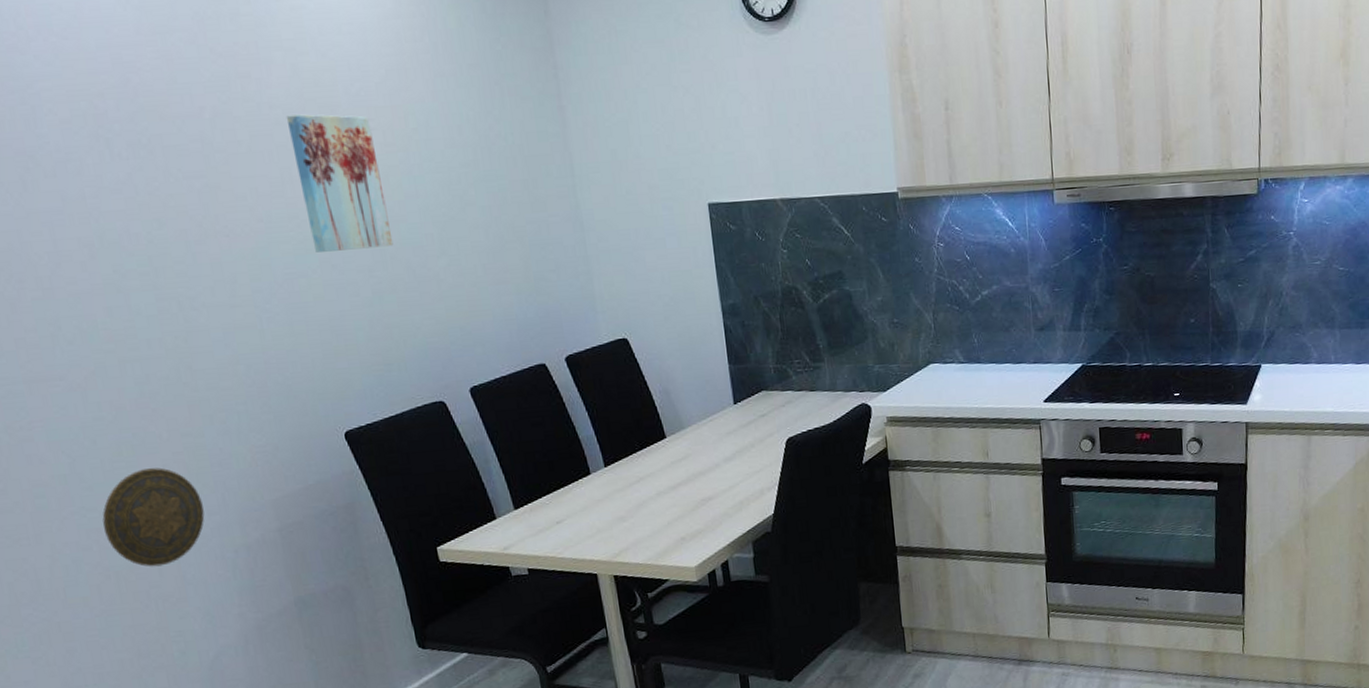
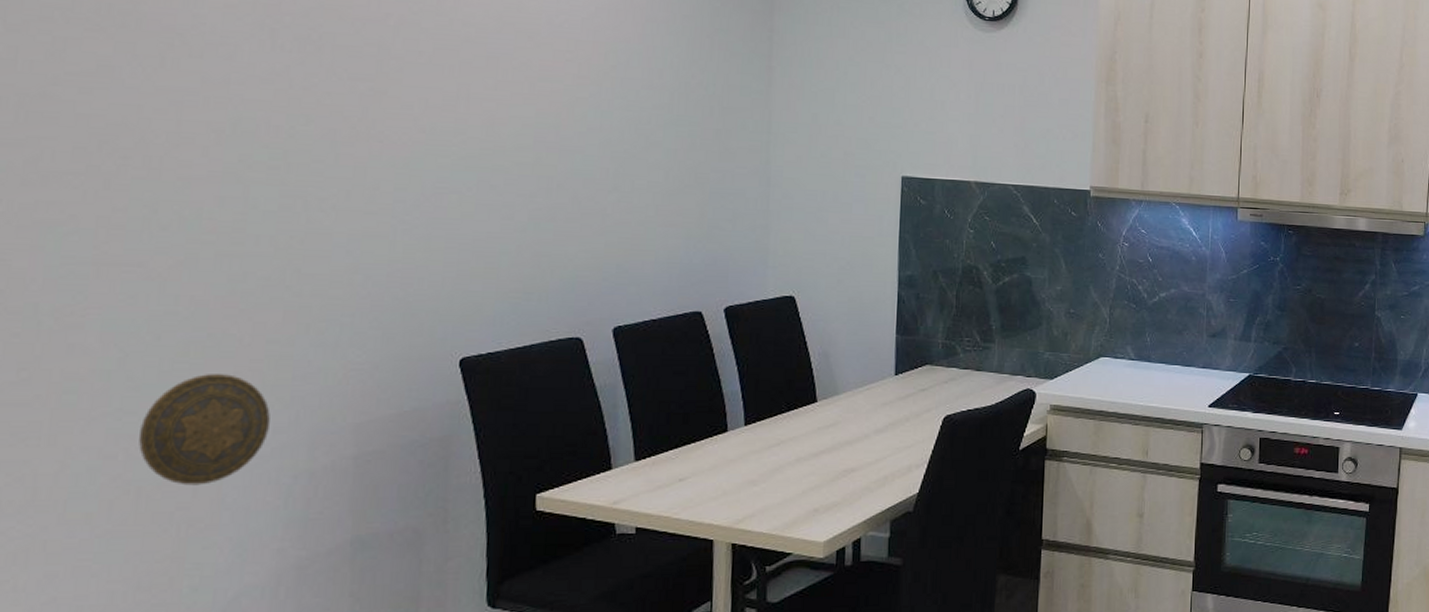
wall art: present [286,114,394,252] -> none [475,35,568,175]

